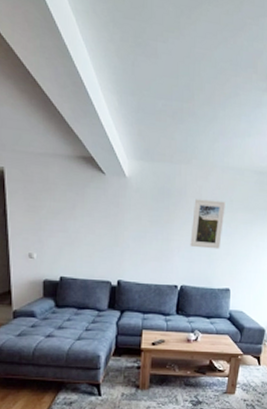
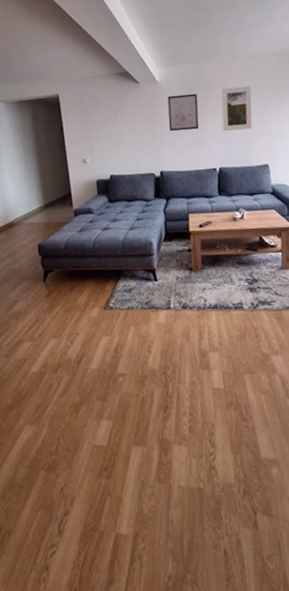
wall art: none [133,196,168,240] -> present [167,93,199,132]

